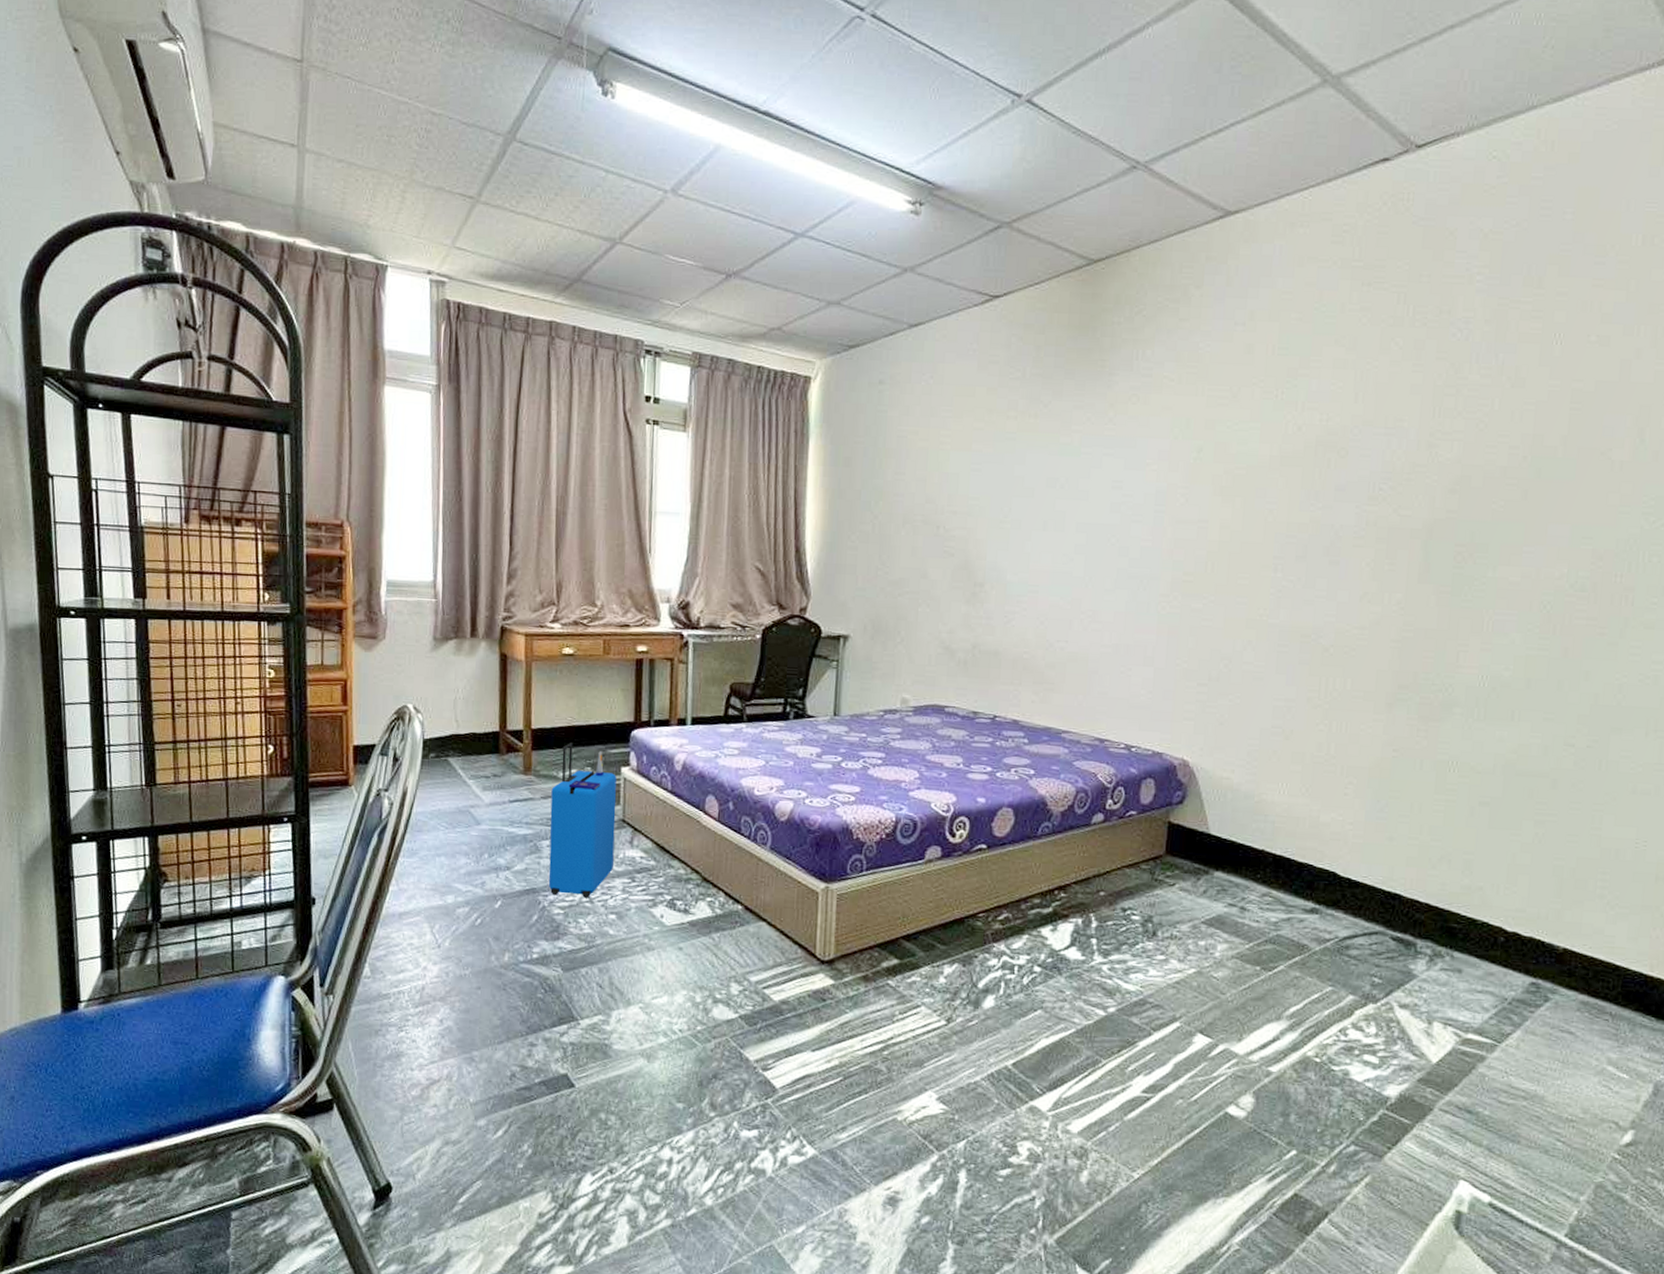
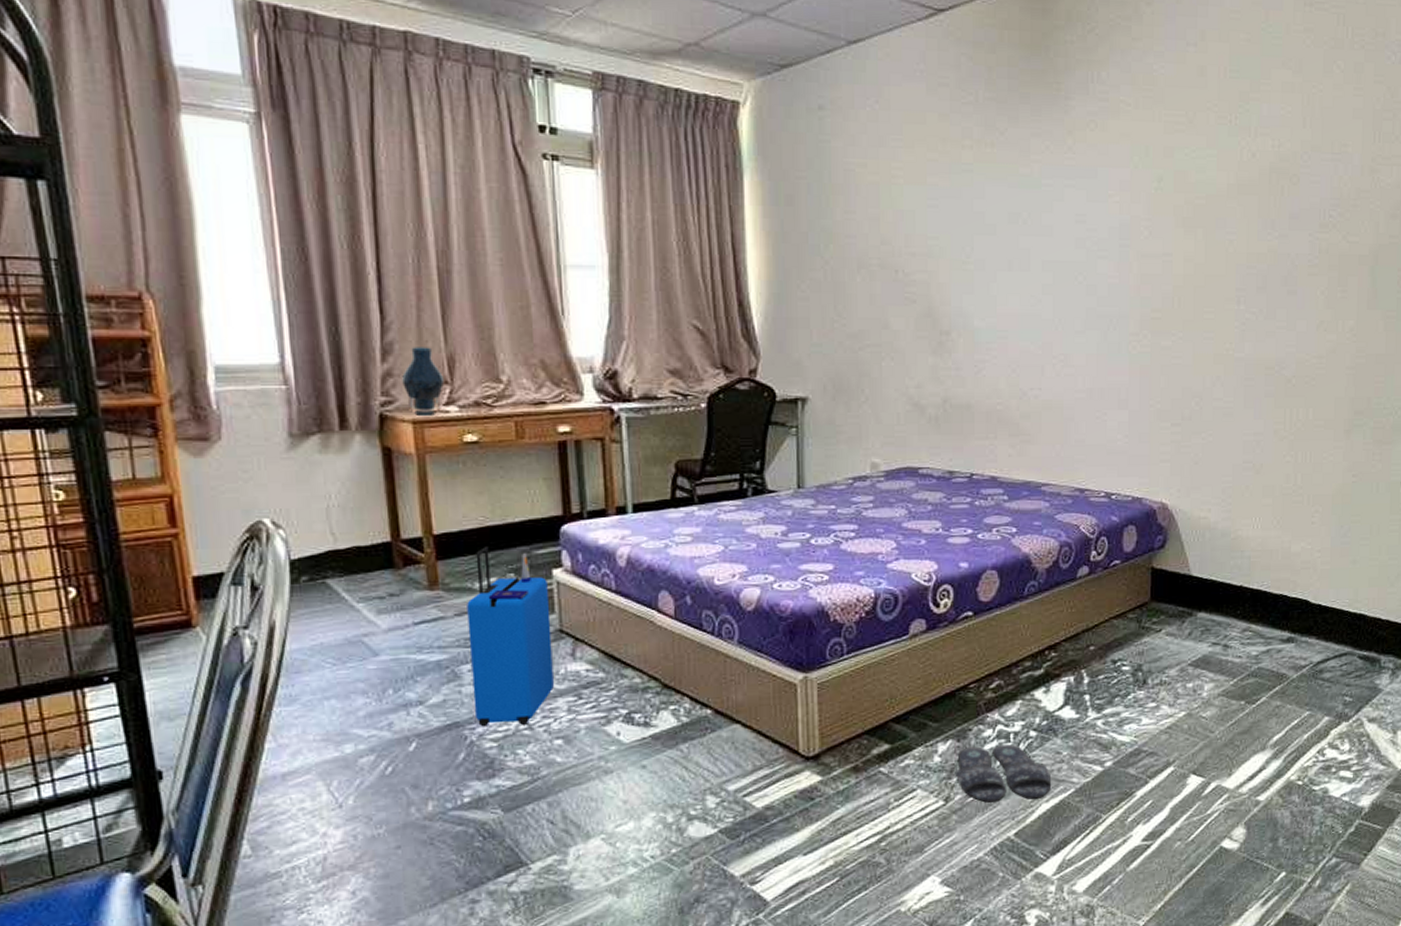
vase: none [521,573,552,630] -> present [402,347,444,415]
slippers: none [958,973,1053,1033] -> present [955,744,1052,803]

